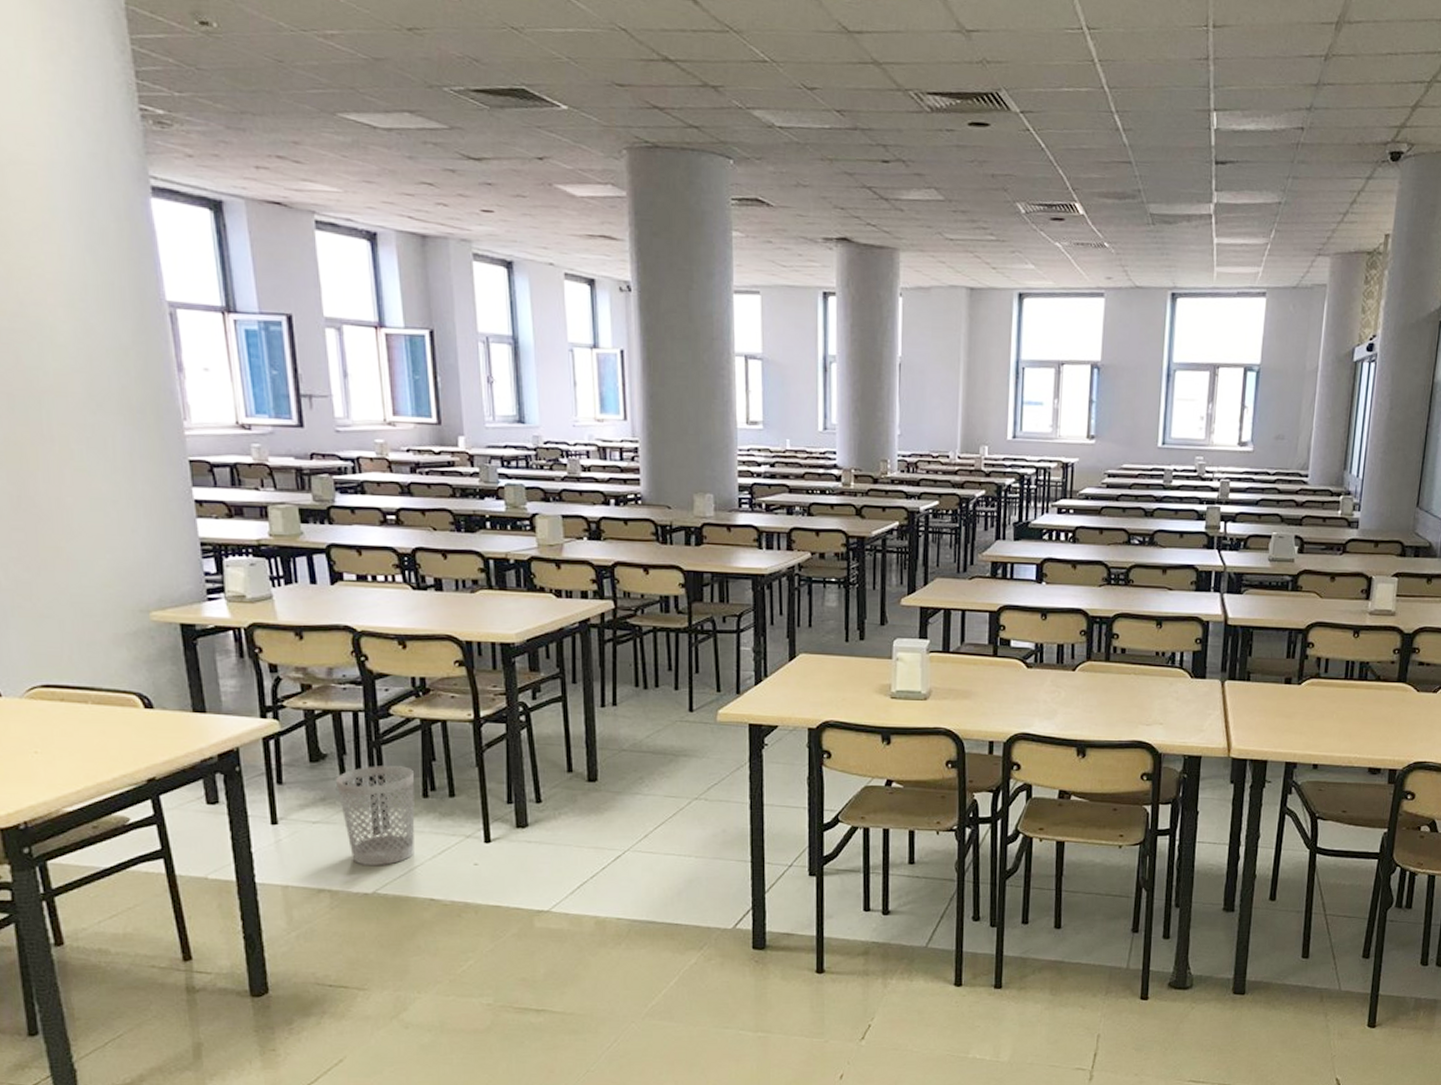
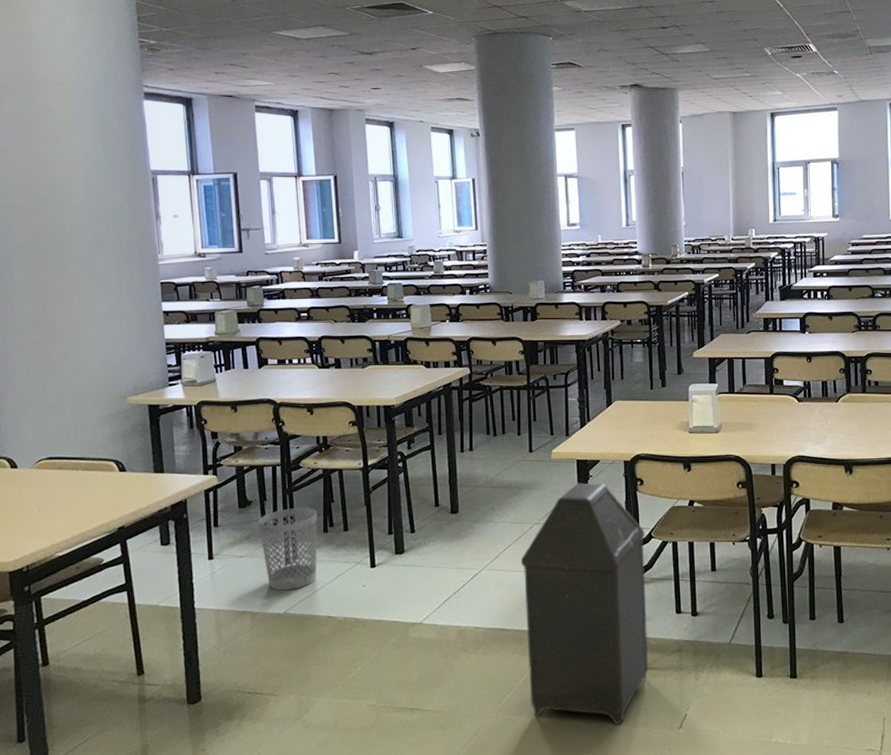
trash can: none [675,752,830,1035] -> present [520,482,649,725]

